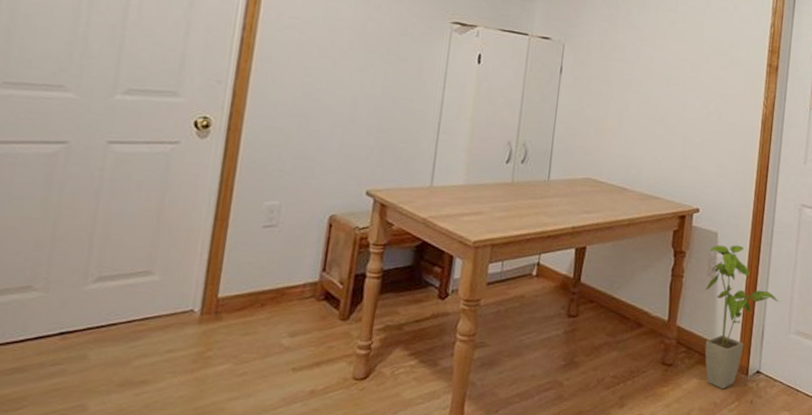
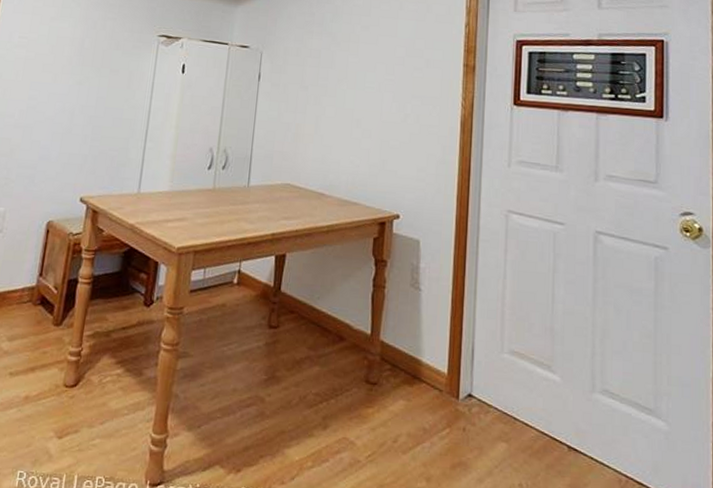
house plant: present [704,245,779,390] -> none [408,253,489,414]

